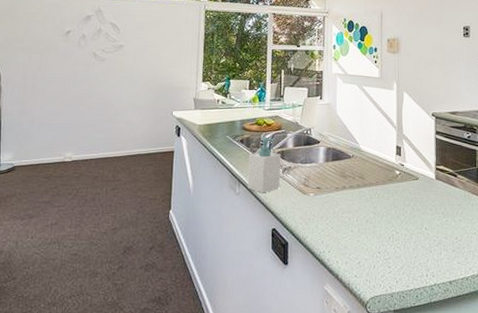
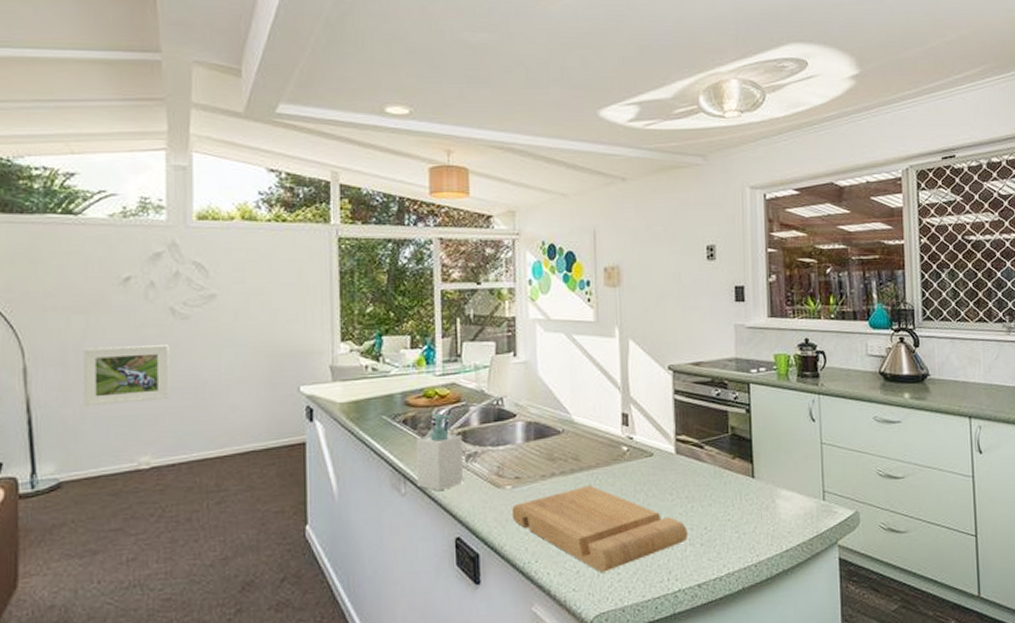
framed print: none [33,77,91,117] -> present [82,345,170,407]
cutting board: none [313,197,443,265] -> present [512,484,688,573]

